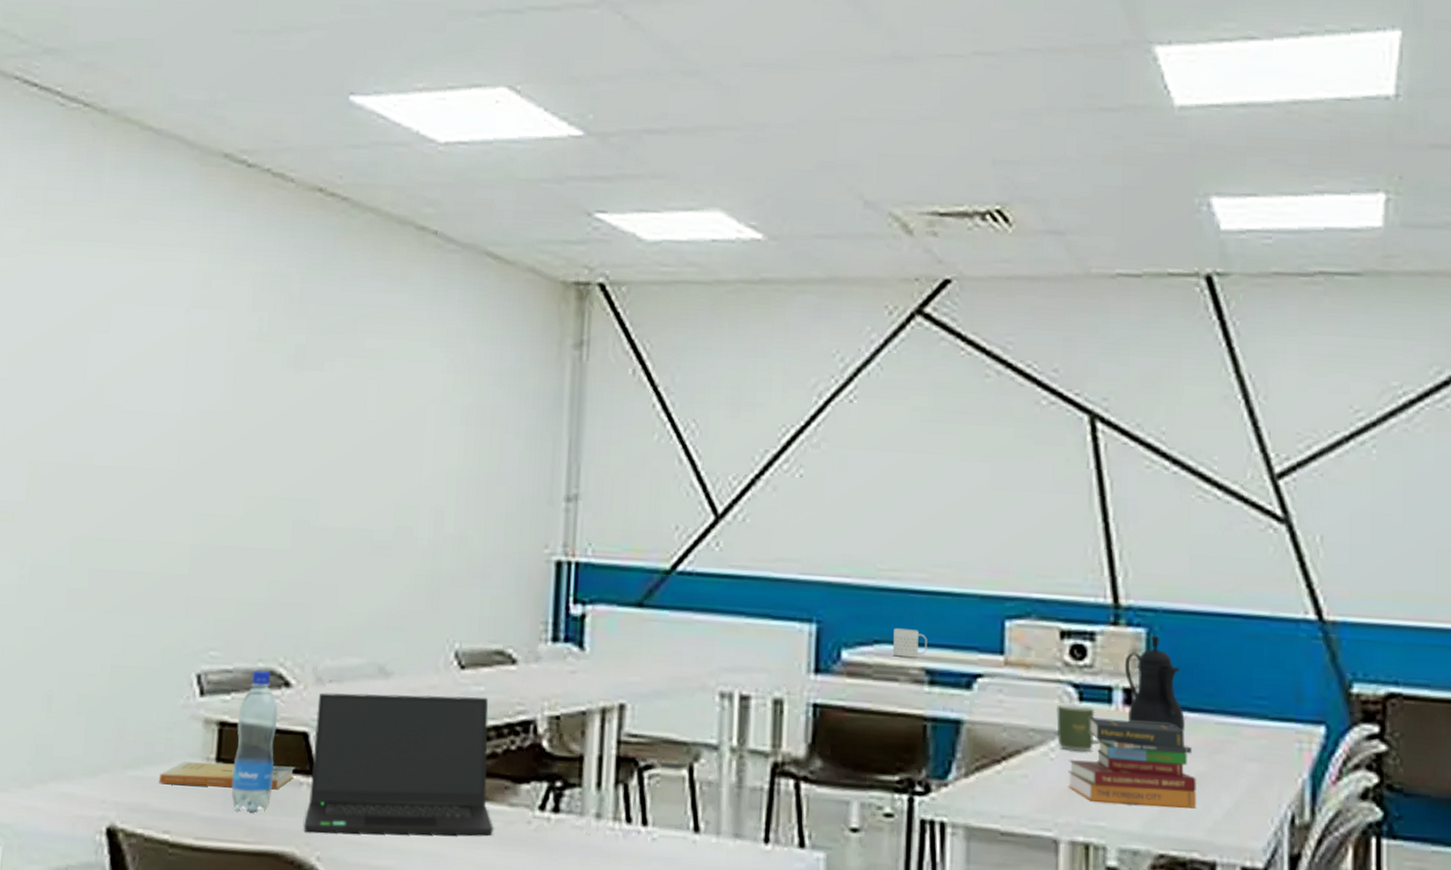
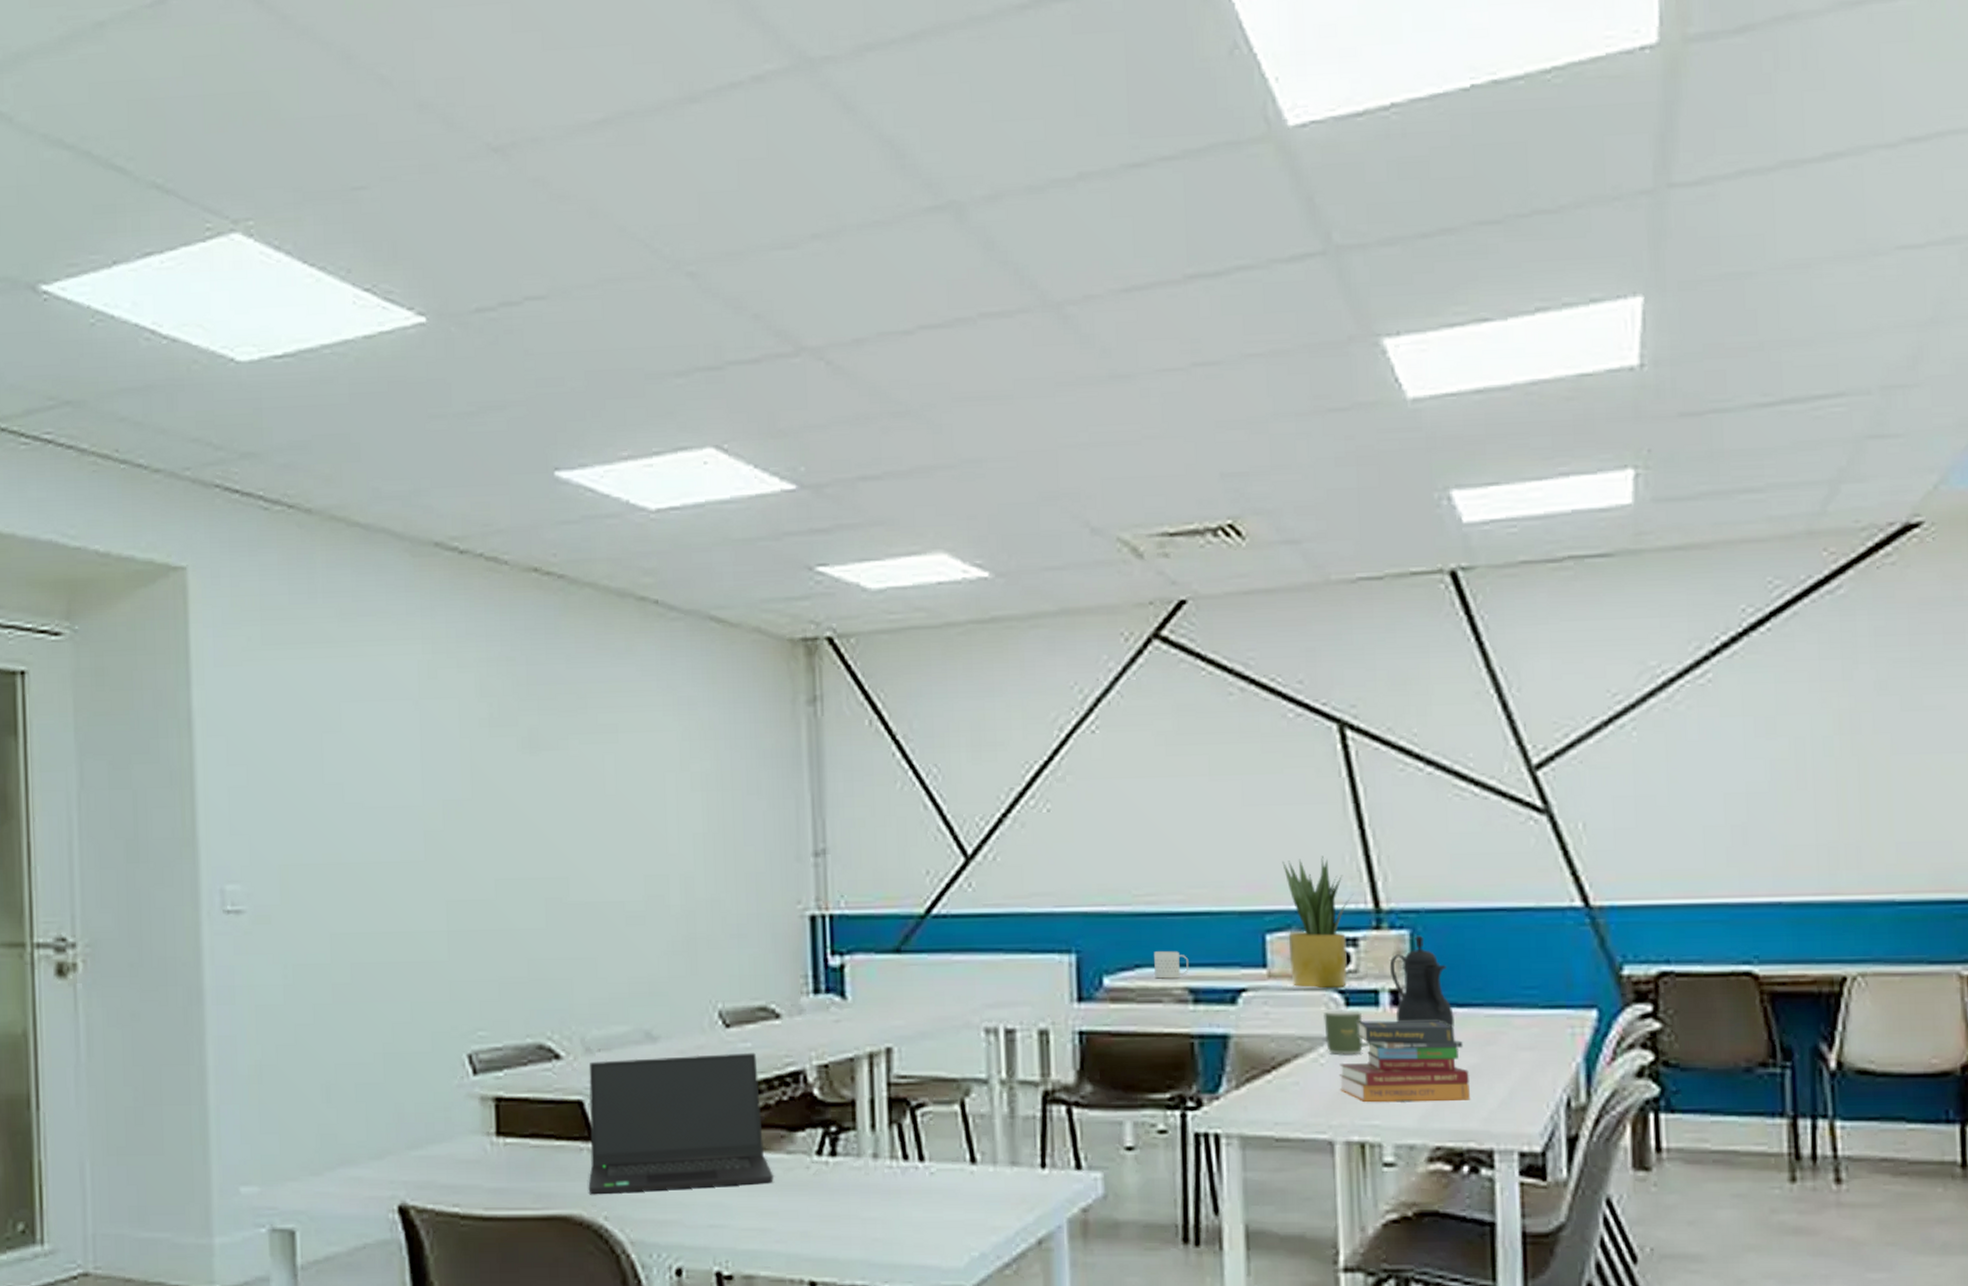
book: present [159,761,295,790] -> none [443,1134,574,1161]
bottle: present [232,670,278,813] -> none [512,1046,554,1180]
planter: none [1026,546,1094,681] -> present [1282,856,1354,988]

